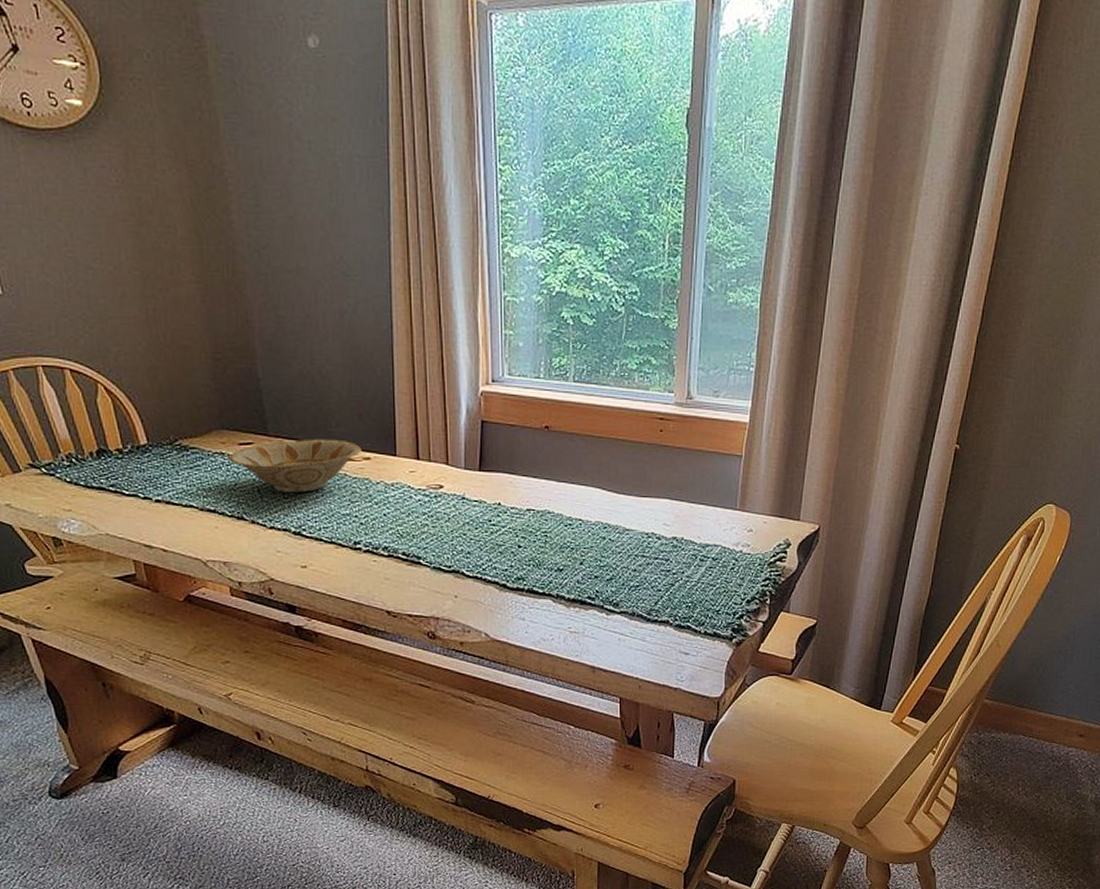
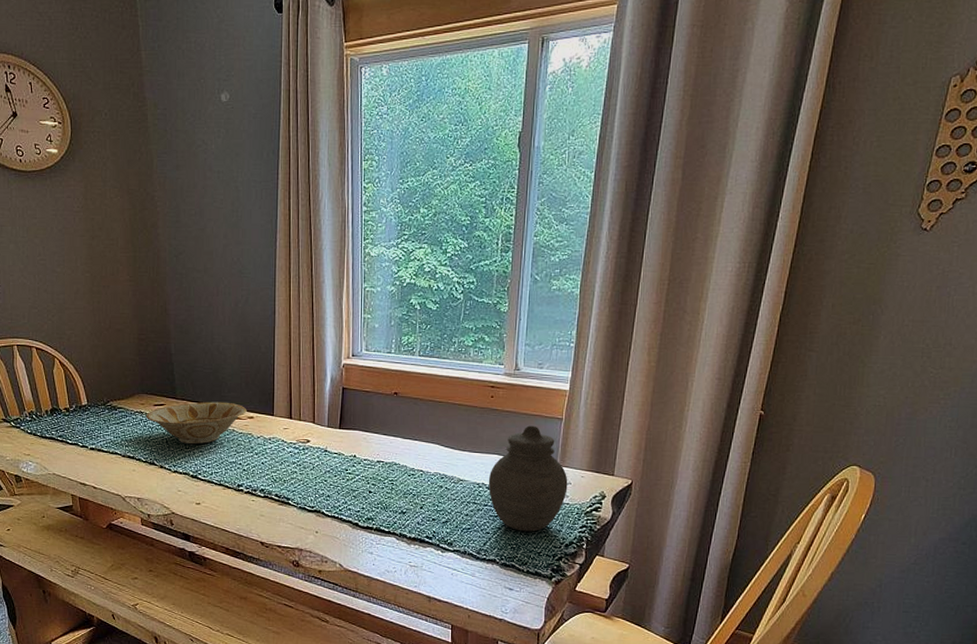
jar: none [658,464,749,587] -> present [488,425,568,532]

